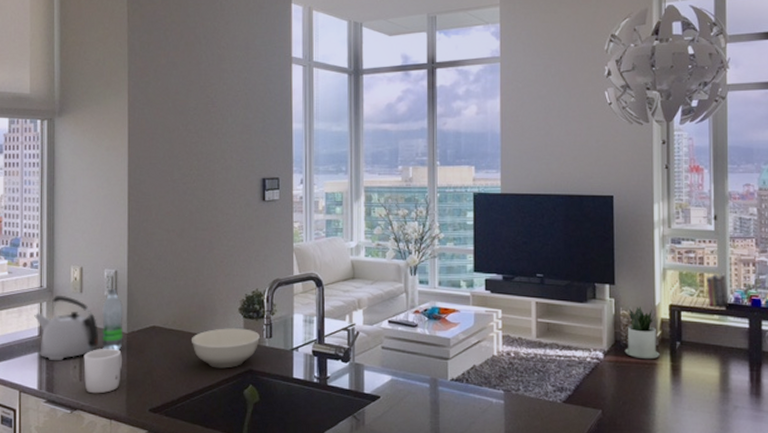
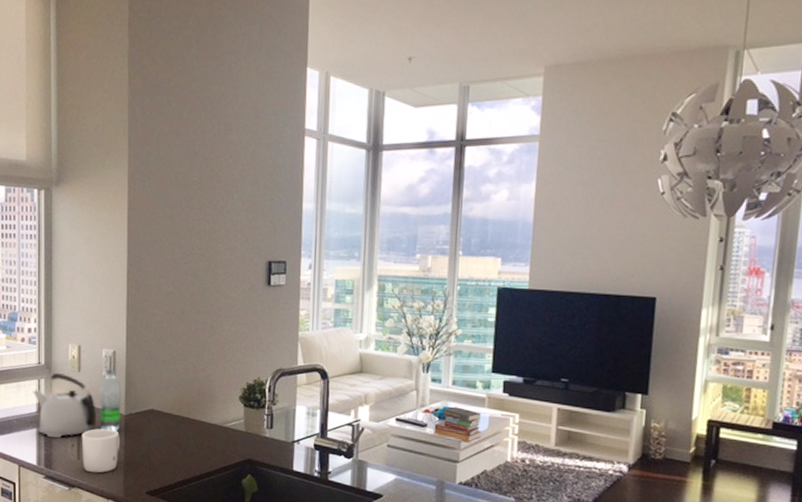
bowl: present [191,328,260,368] -> none [189,415,260,456]
books: none [424,306,468,340] -> present [433,406,481,443]
planter: present [624,306,660,360] -> none [651,419,691,477]
books: present [706,273,729,307] -> none [753,388,778,426]

